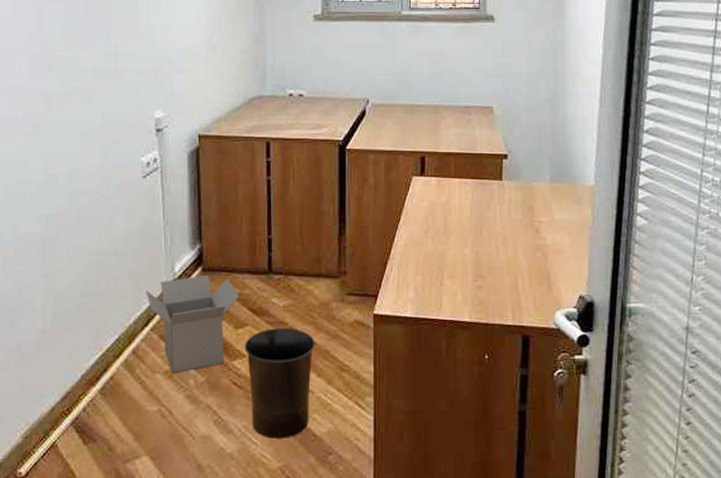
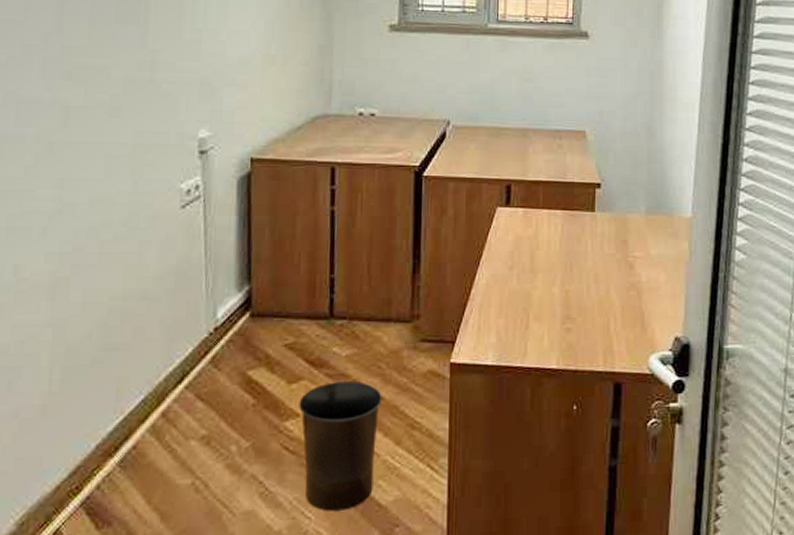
cardboard box: present [145,274,240,374] -> none [179,320,295,439]

